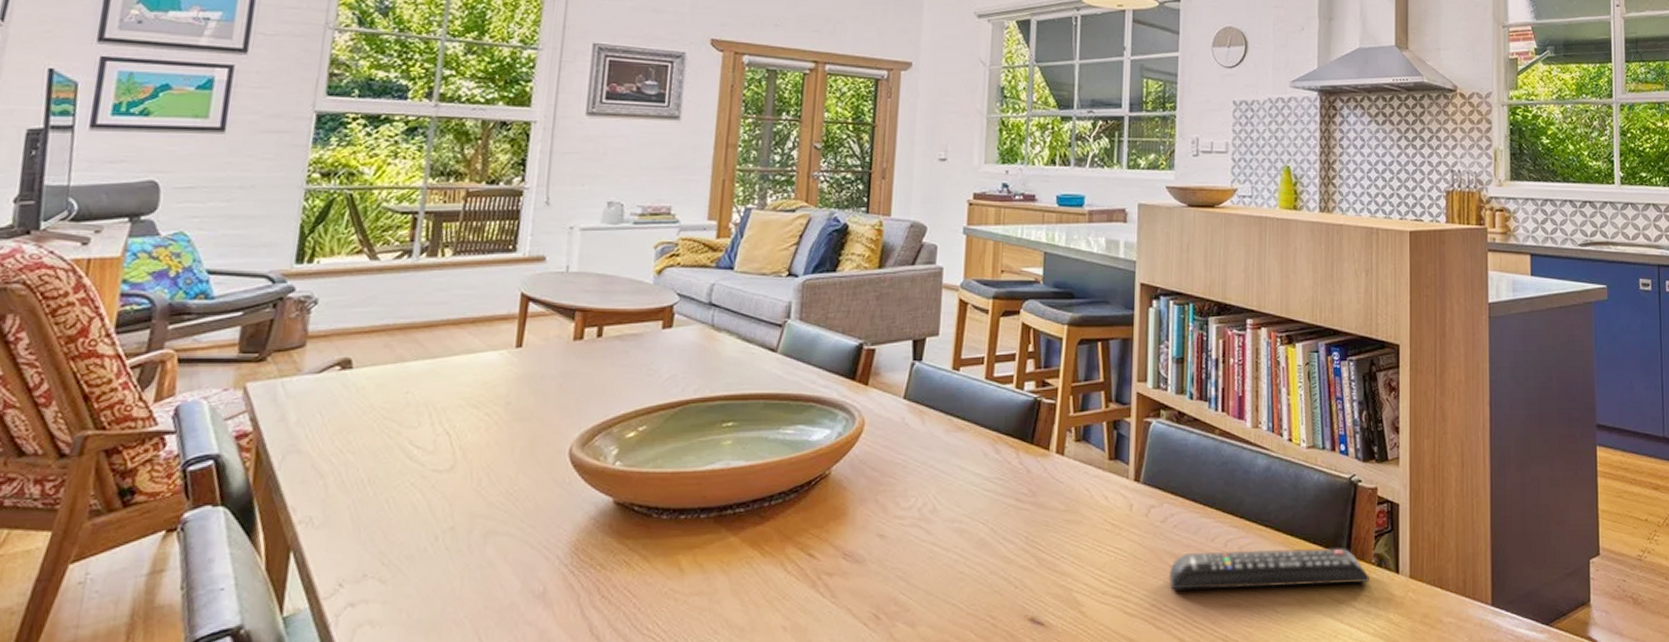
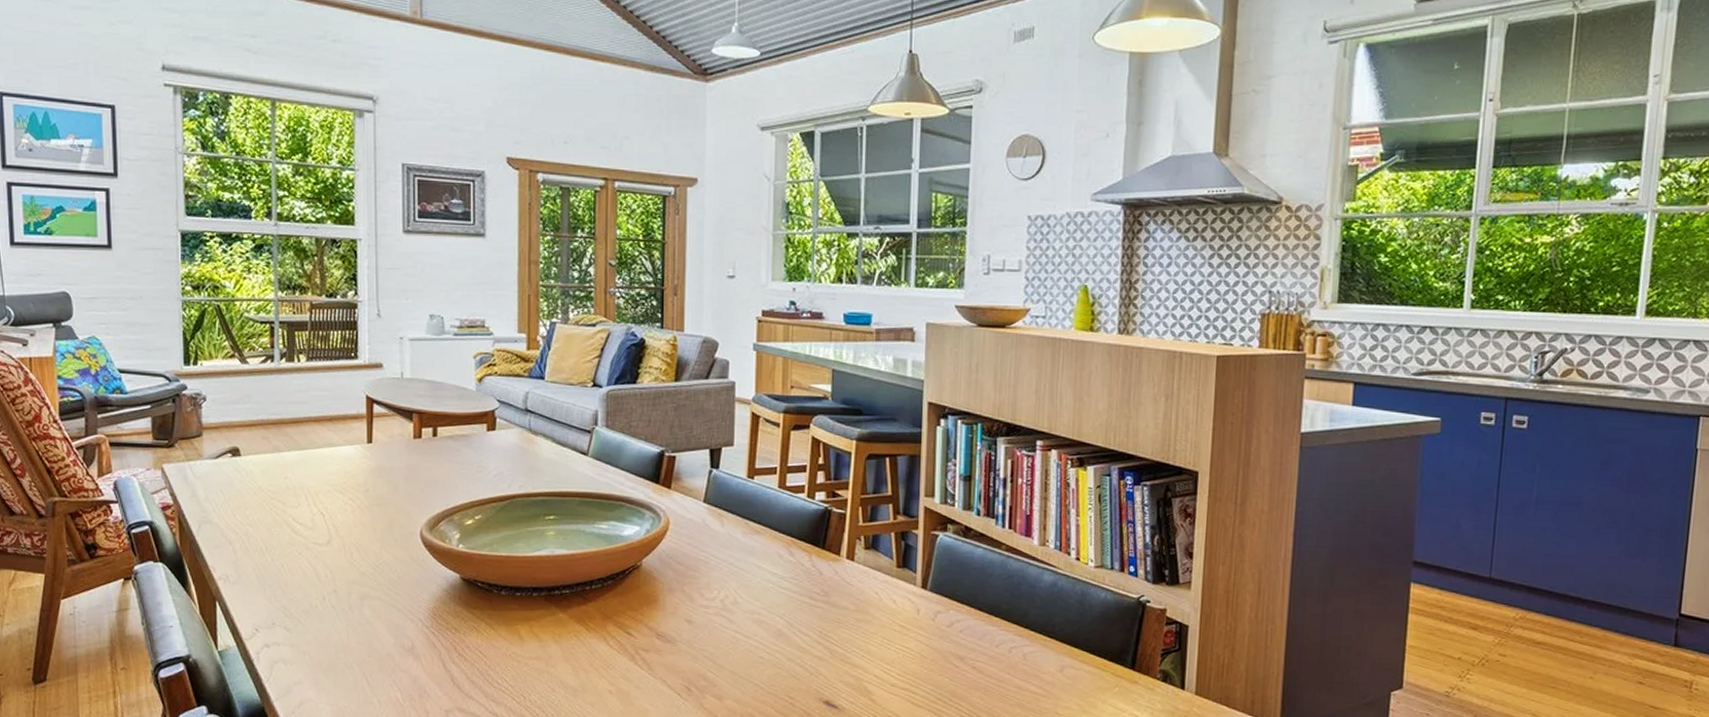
remote control: present [1168,548,1369,590] -> none [953,656,1154,695]

